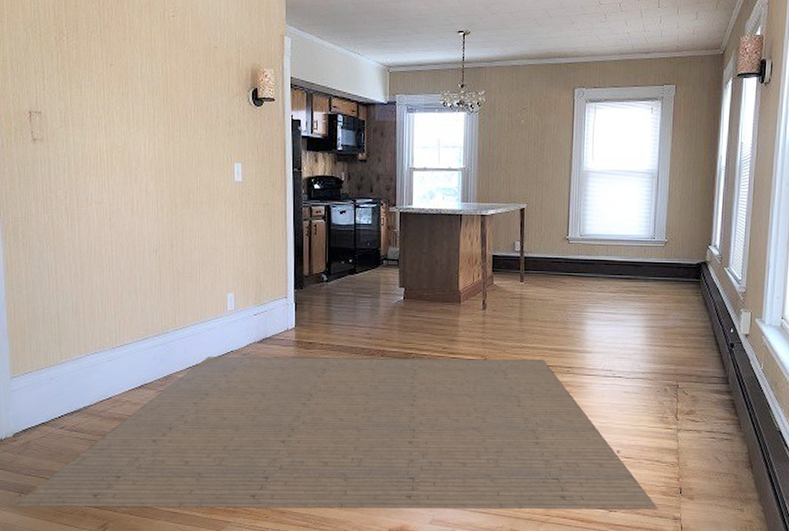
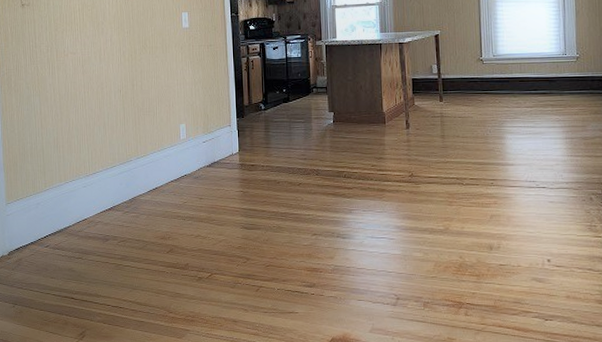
rug: present [12,356,658,510] -> none [8,174,595,318]

